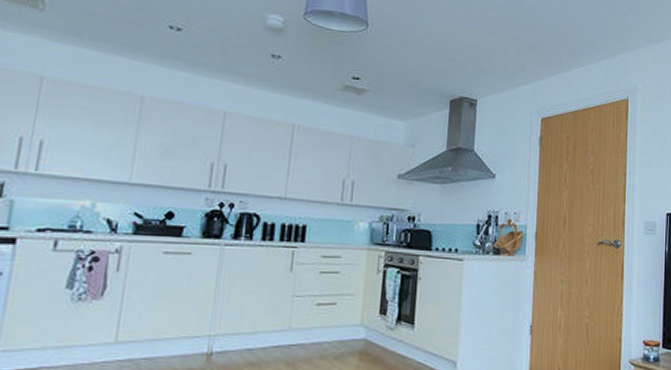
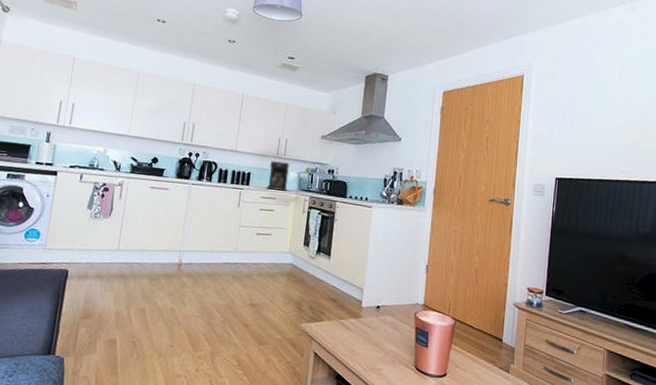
coffee maker: none [328,209,358,247] -> present [266,161,290,191]

